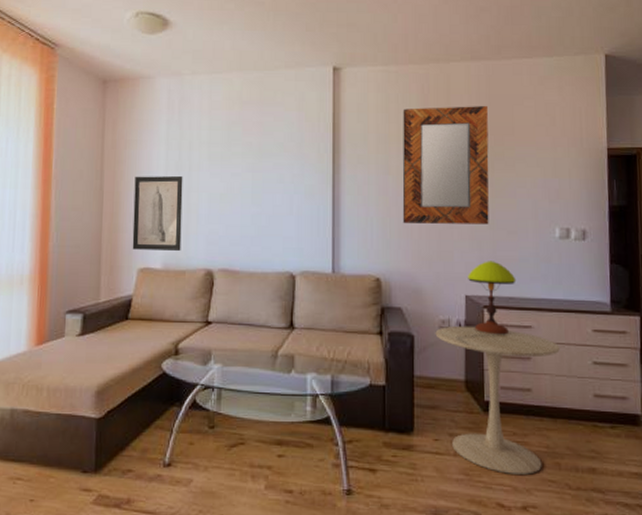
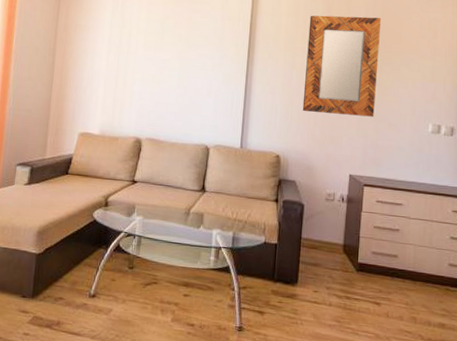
wall art: present [132,175,183,251] -> none [75,55,122,120]
side table: present [435,325,560,475] -> none [322,199,424,325]
table lamp: present [457,261,517,344] -> none [339,147,393,215]

